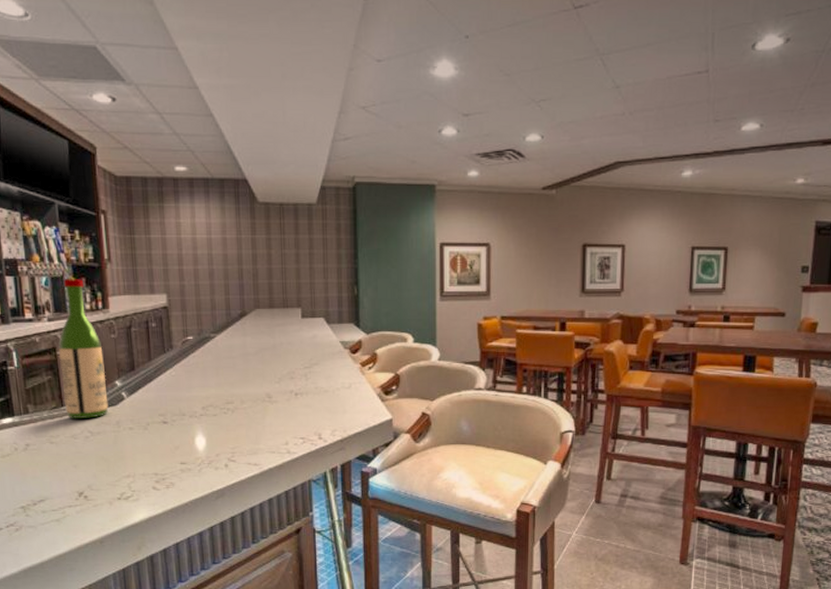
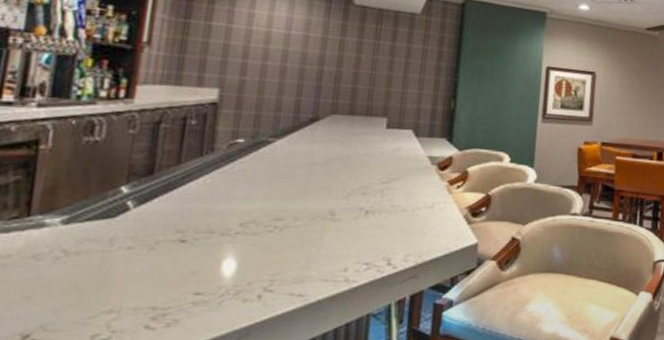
wine bottle: present [58,279,109,418] -> none [32,59,112,233]

